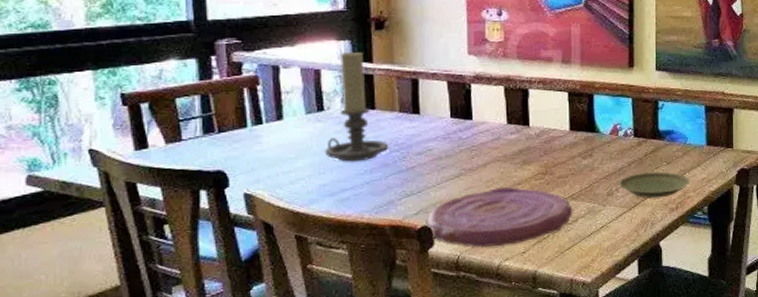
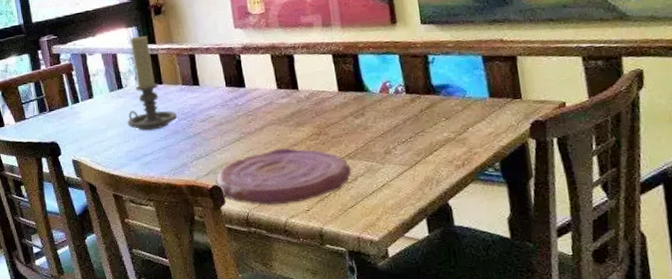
plate: present [619,172,691,199] -> none [396,127,476,156]

